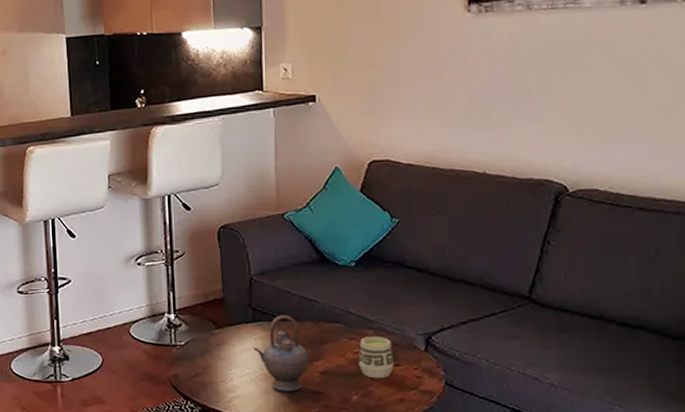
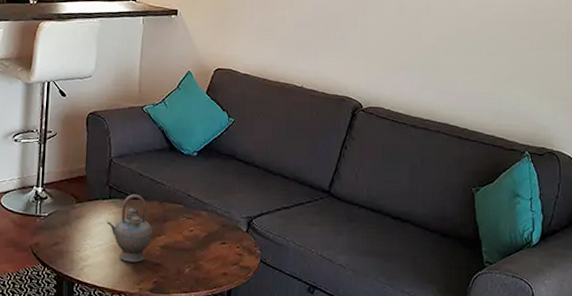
cup: present [358,336,394,379] -> none [192,217,221,255]

